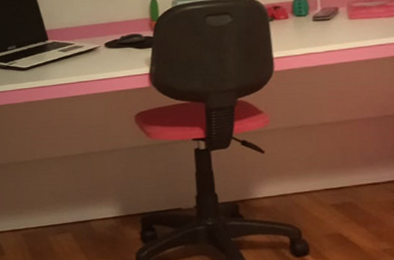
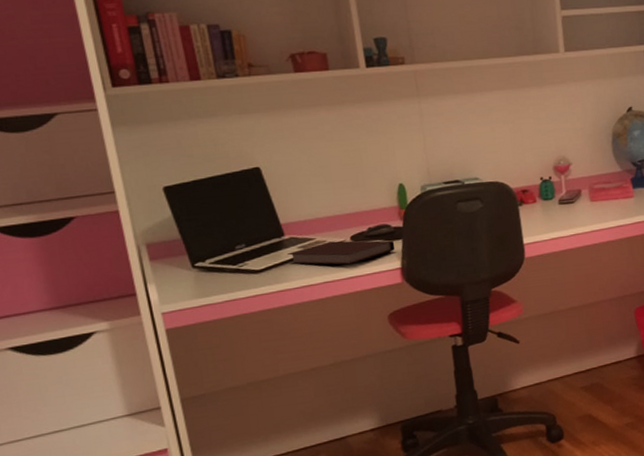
notebook: none [50,46,145,69] -> present [287,240,395,266]

